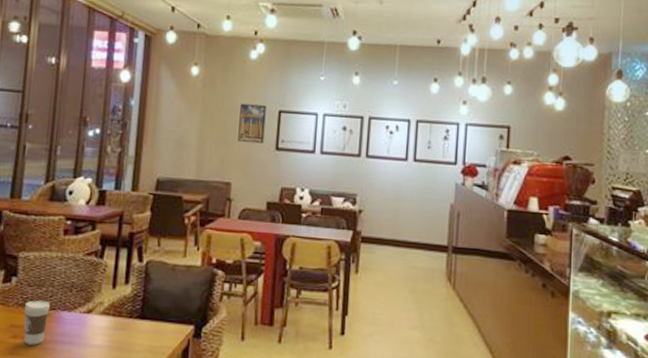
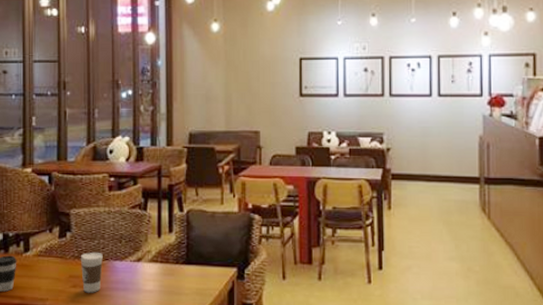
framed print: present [238,103,267,144] -> none [262,54,288,92]

